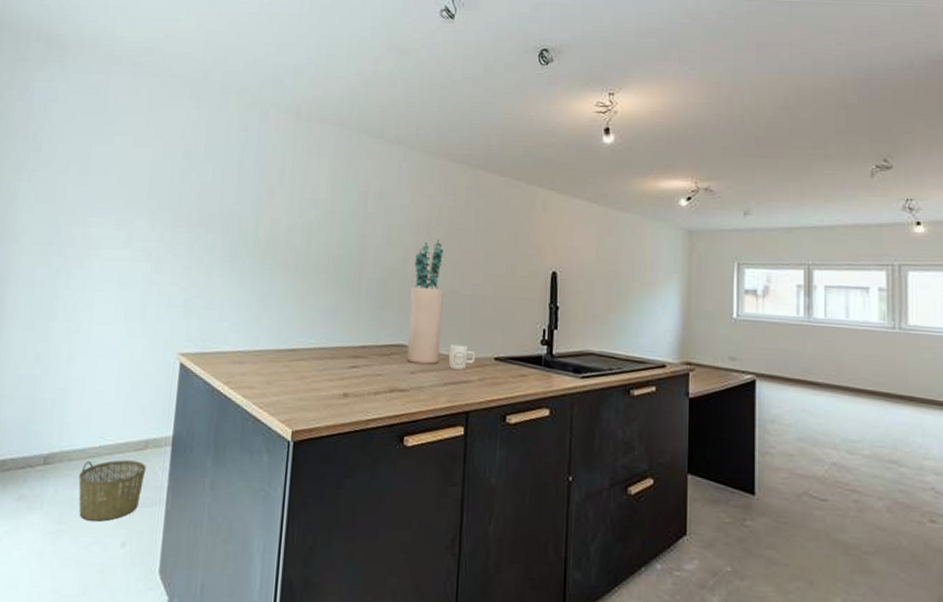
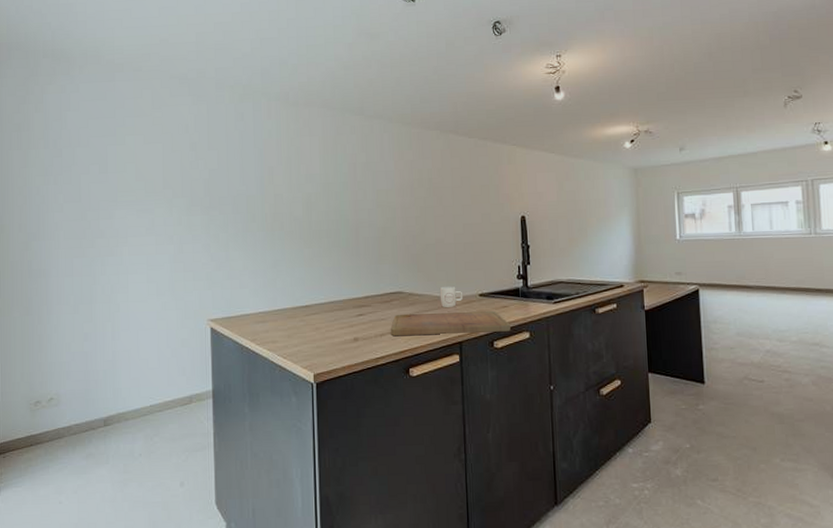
basket: present [78,460,146,522] -> none [136,414,193,468]
cutting board: none [386,371,528,405] -> present [390,310,511,337]
vase: present [406,239,444,366] -> none [402,198,433,307]

